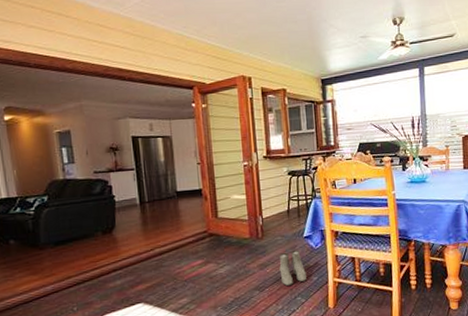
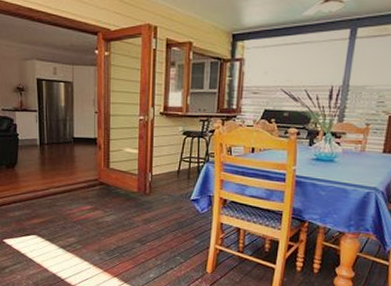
boots: present [279,249,307,286] -> none [163,211,188,244]

